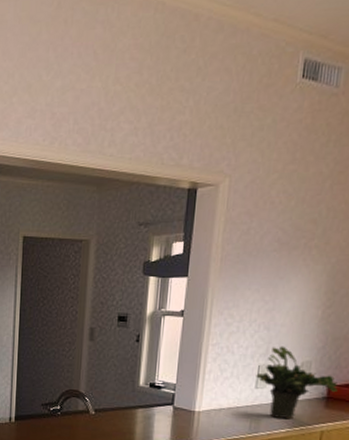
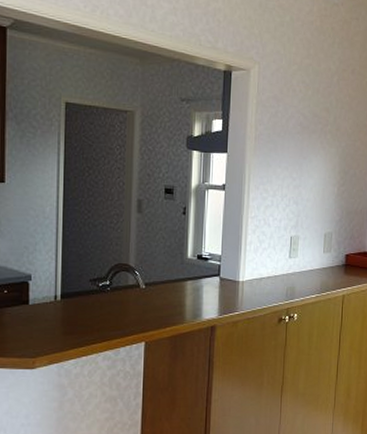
potted plant: present [256,346,339,420] -> none [289,219,353,286]

